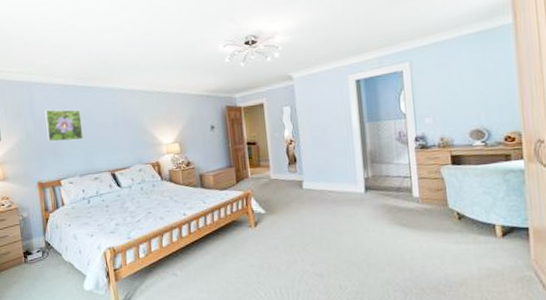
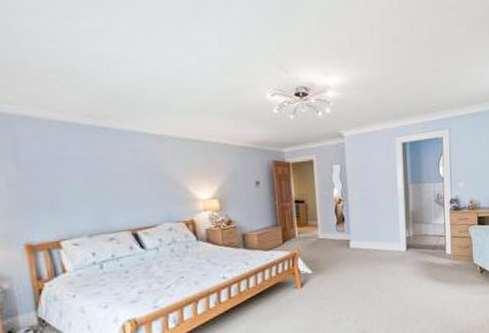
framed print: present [45,109,84,142] -> none [35,152,94,194]

